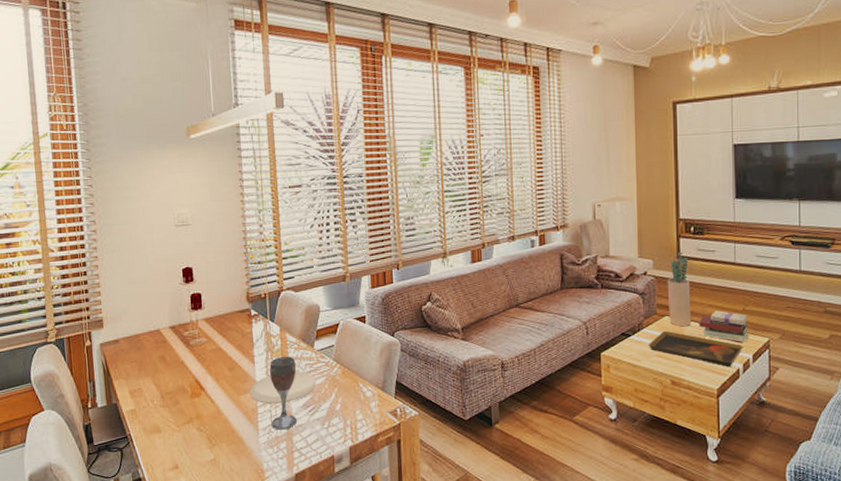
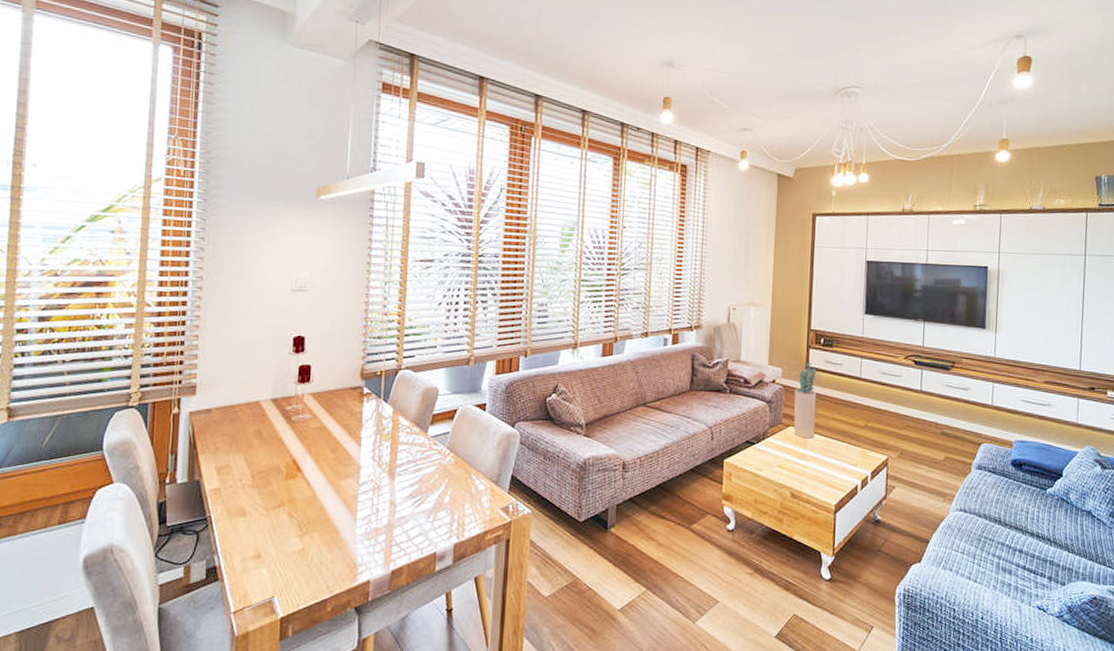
plate: present [249,371,316,404] -> none [351,457,426,492]
cup: present [269,356,297,430] -> none [371,440,407,521]
decorative tray: present [648,331,743,366] -> none [771,442,863,482]
books: present [699,310,750,344] -> none [822,425,870,460]

